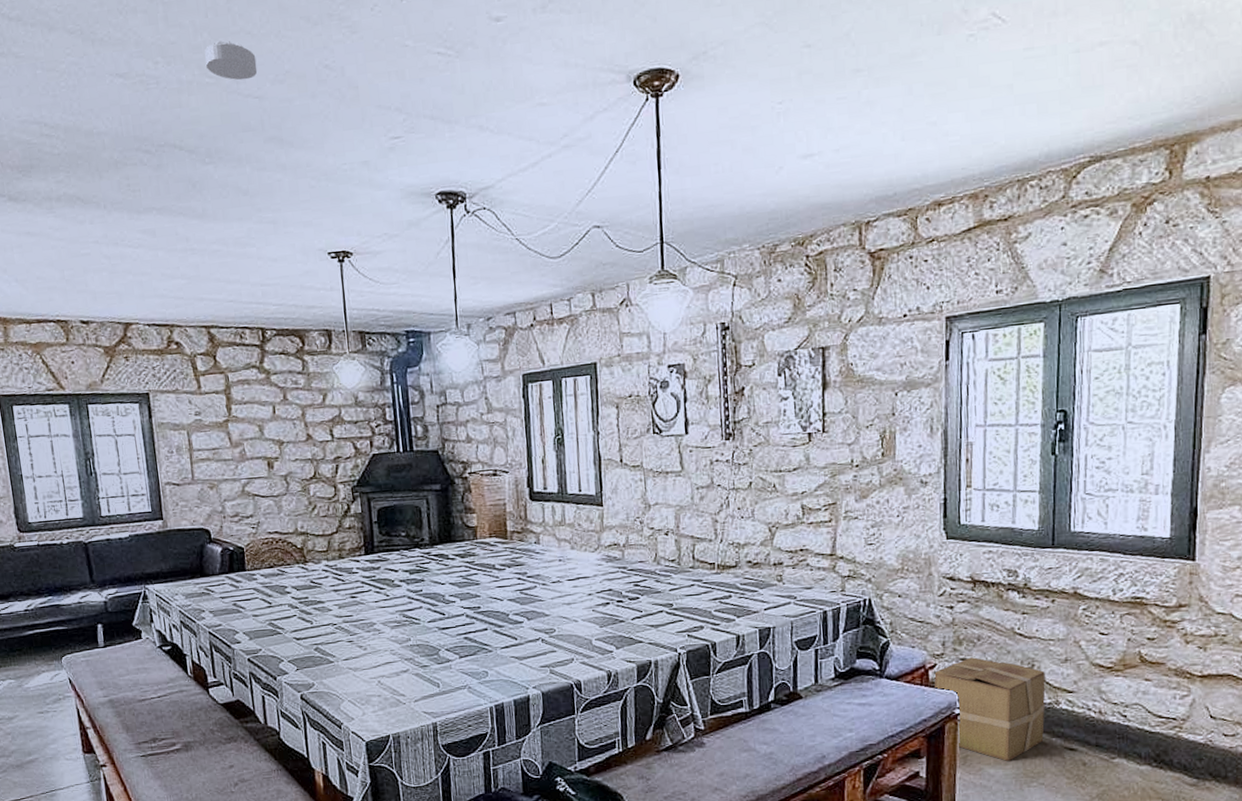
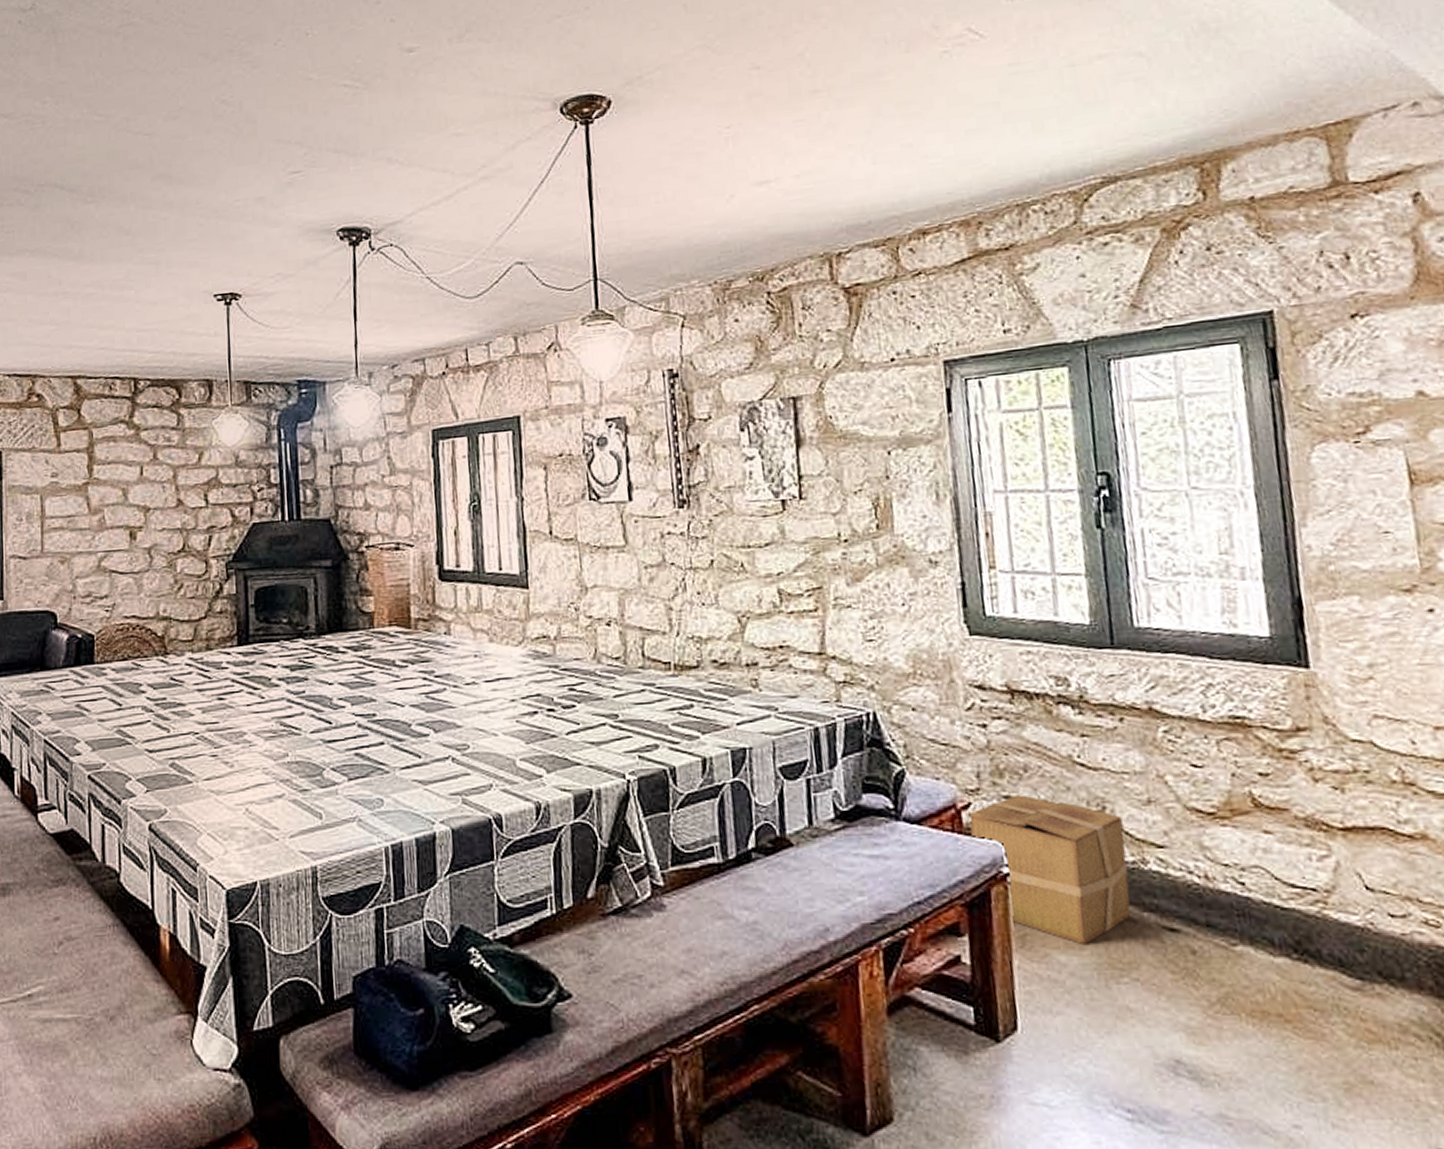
smoke detector: present [205,41,258,81] -> none [96,79,150,118]

